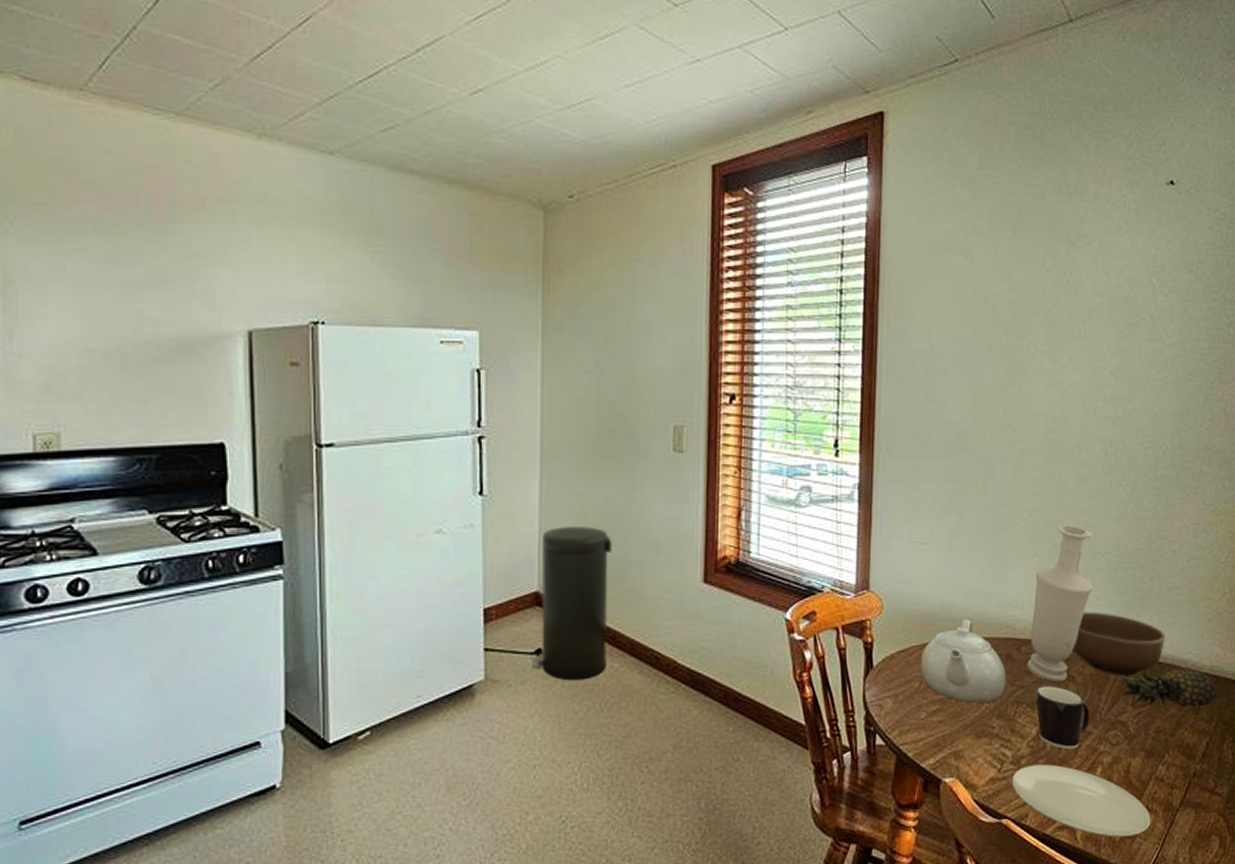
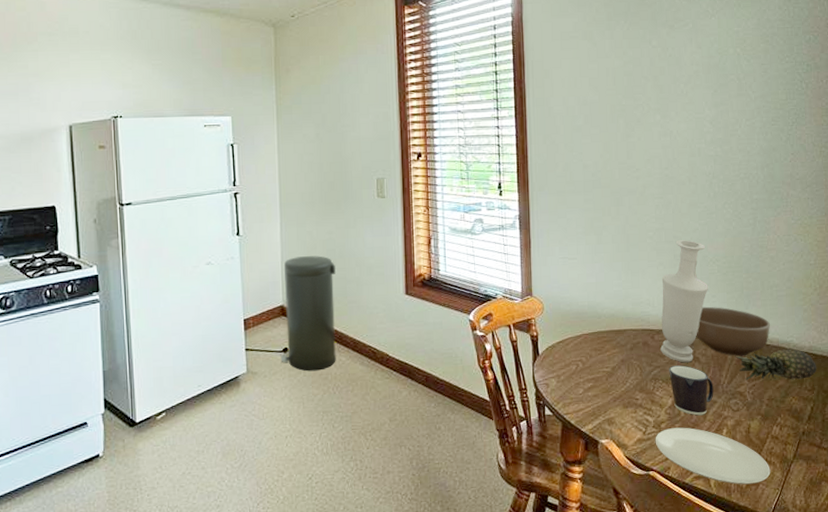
teapot: present [920,618,1006,703] -> none [575,315,645,380]

